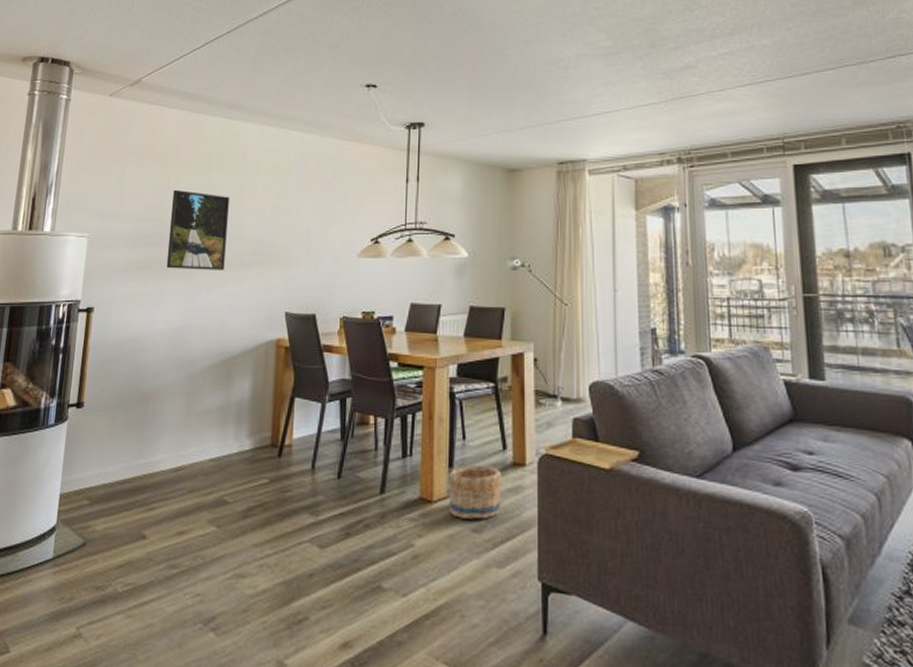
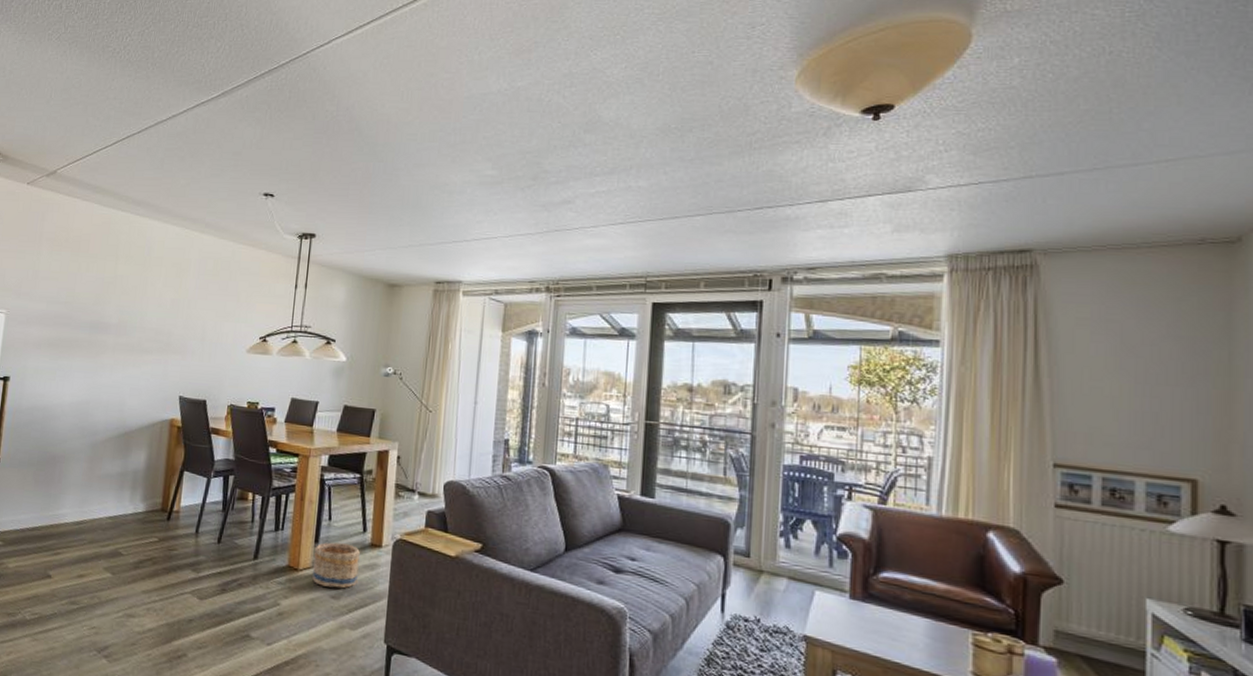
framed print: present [166,189,229,270] -> none [74,276,134,354]

